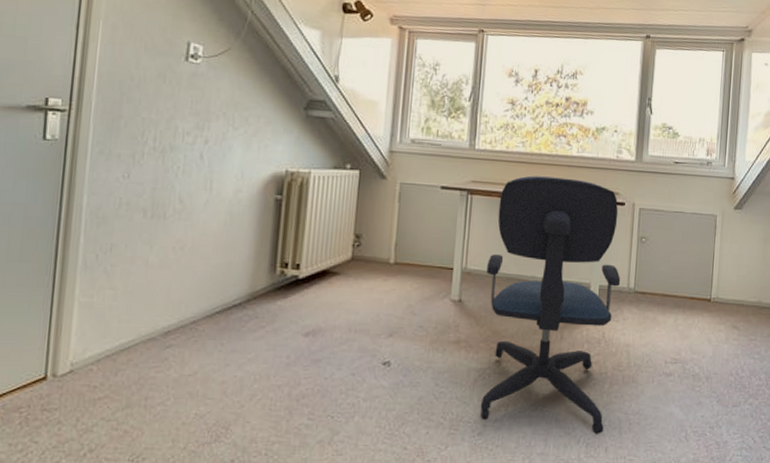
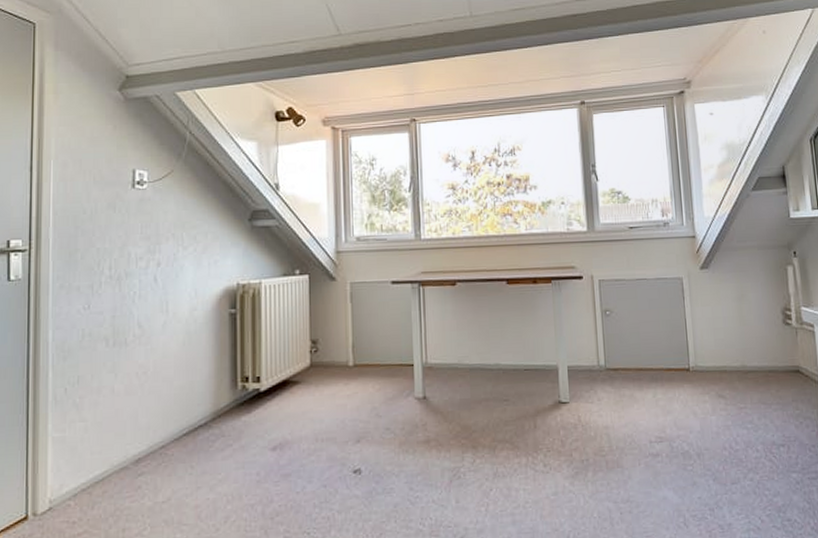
office chair: present [480,175,621,435] -> none [448,257,593,529]

